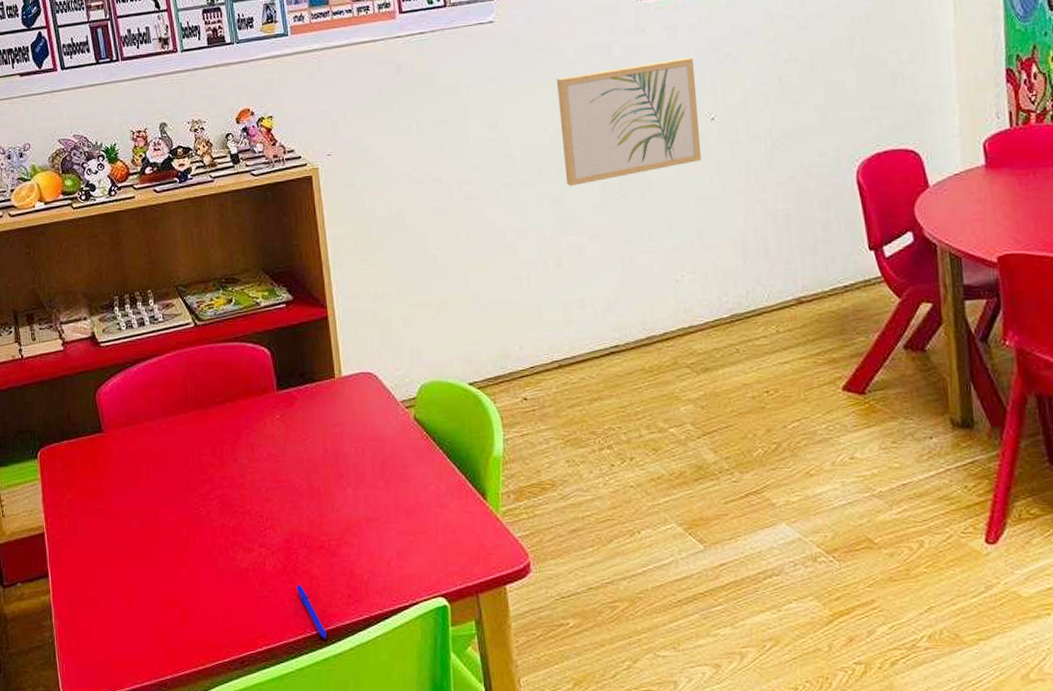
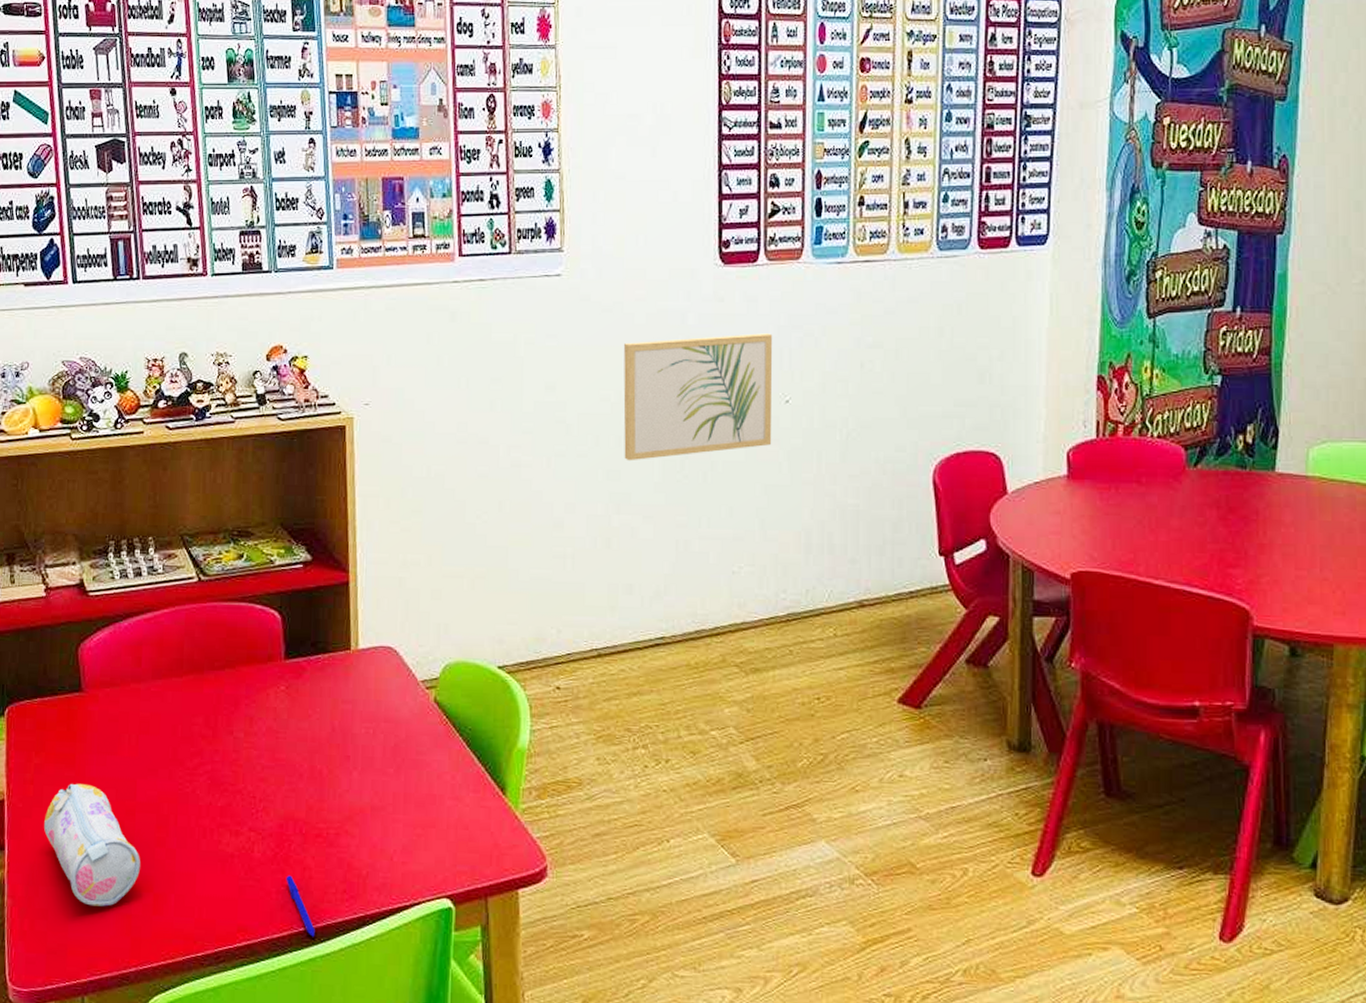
pencil case: none [80,514,167,623] -> present [44,783,140,907]

